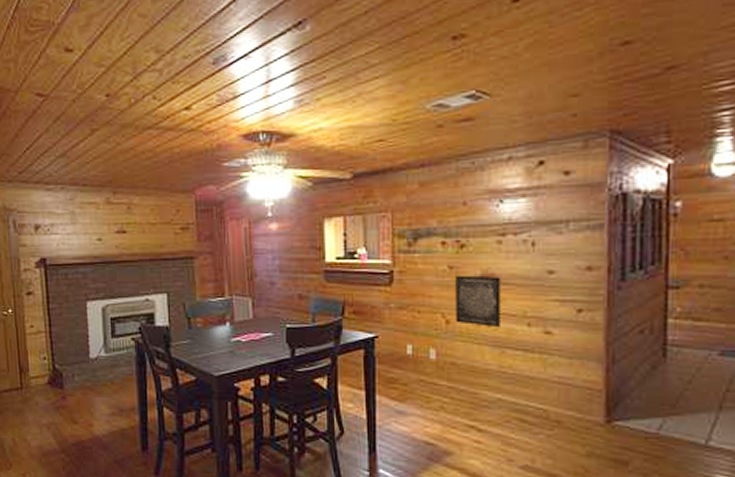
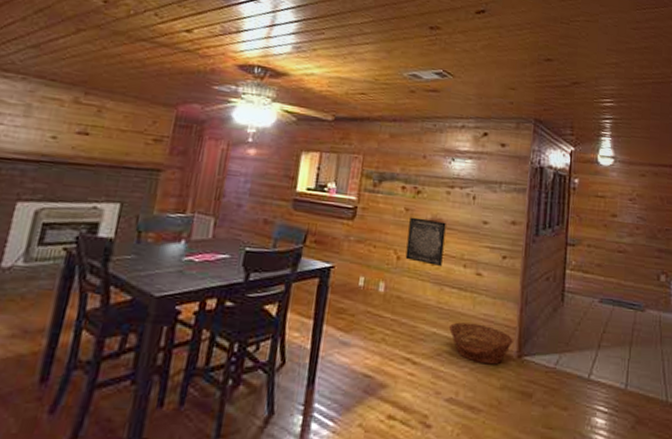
basket: none [517,386,599,431] -> present [449,322,513,365]

